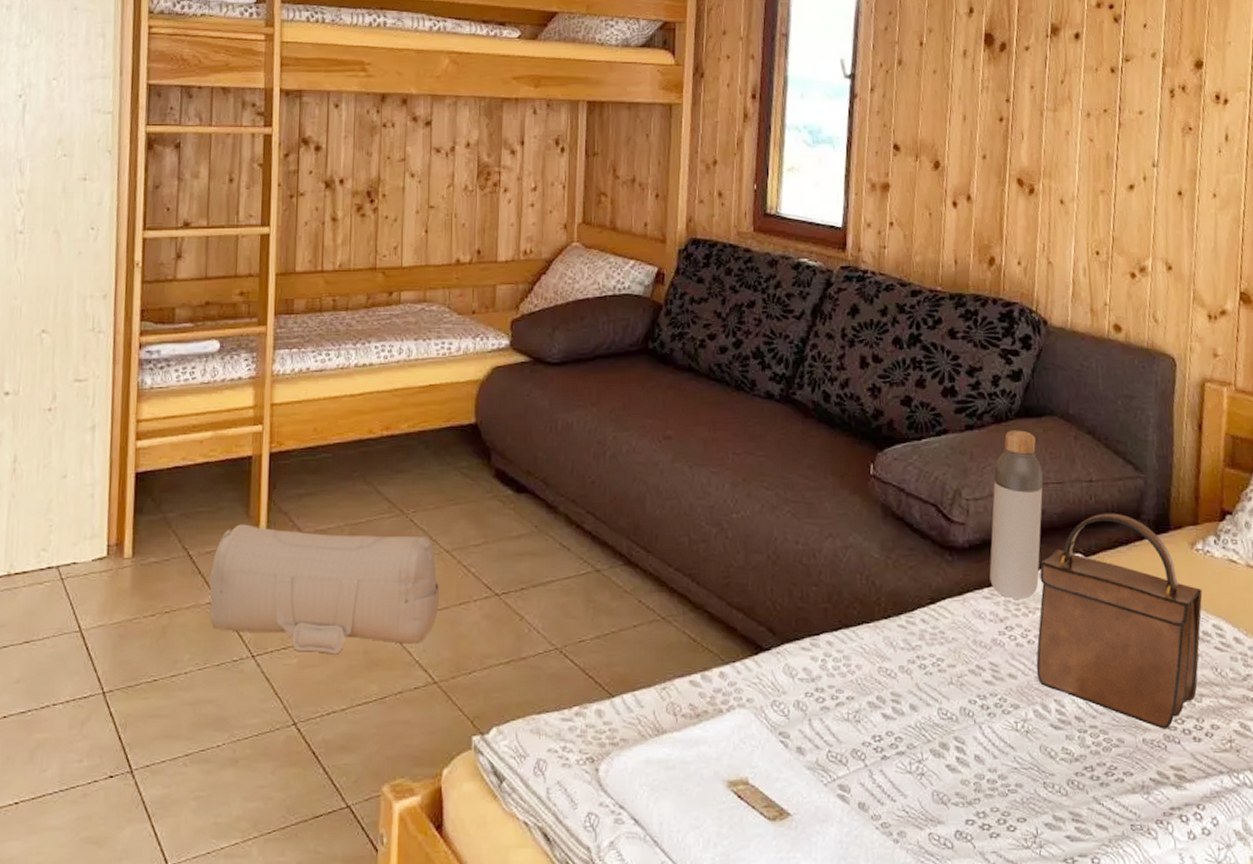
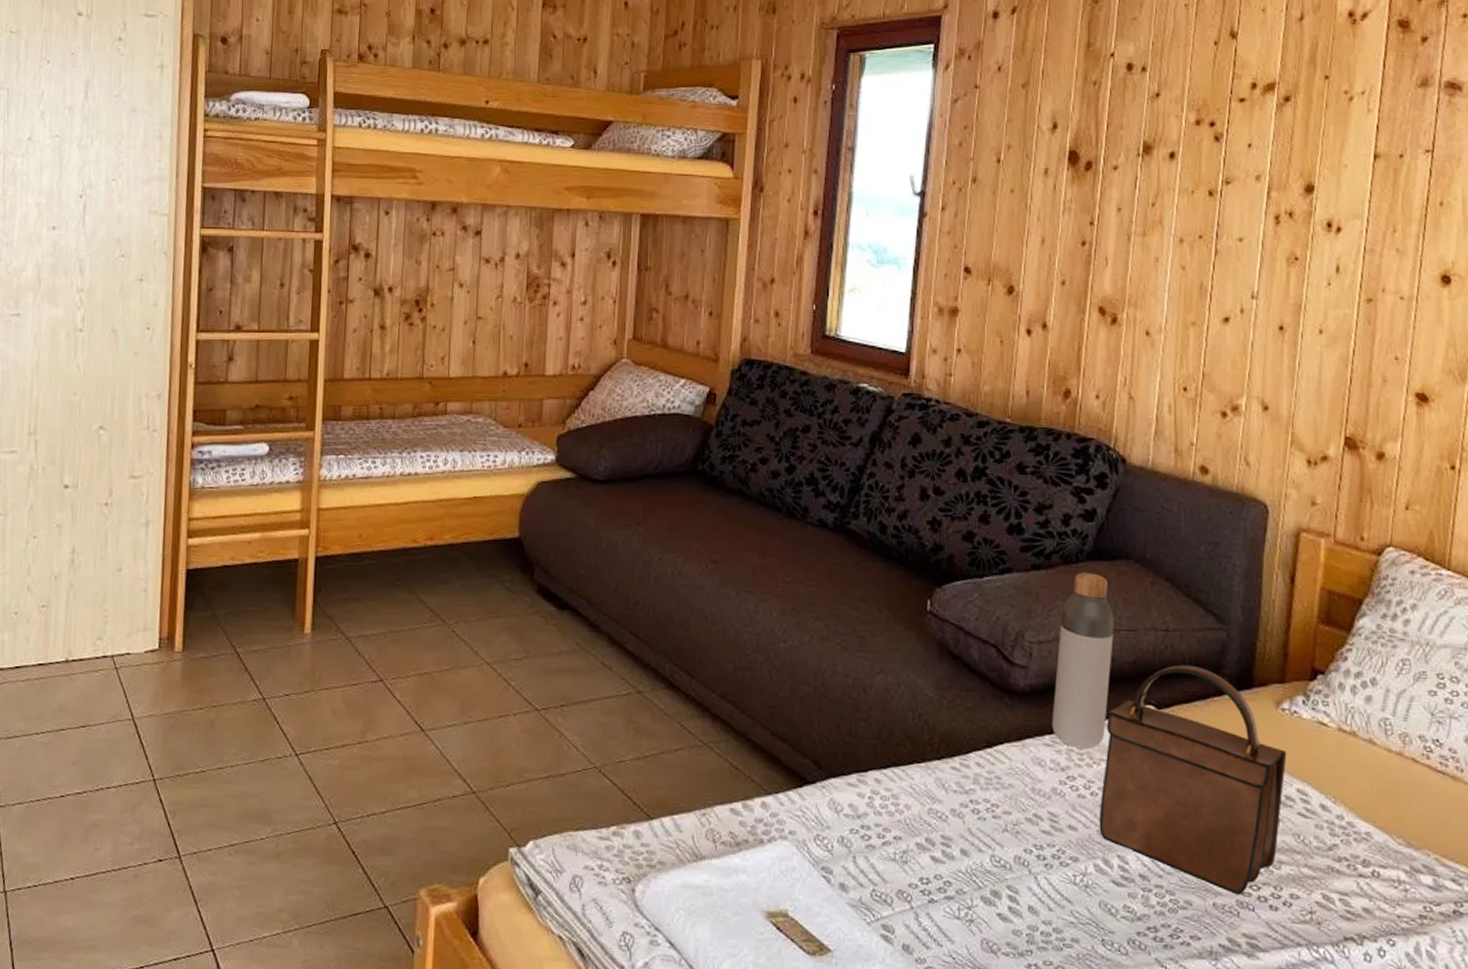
duffel bag: present [209,524,440,655] -> none [255,625,480,759]

